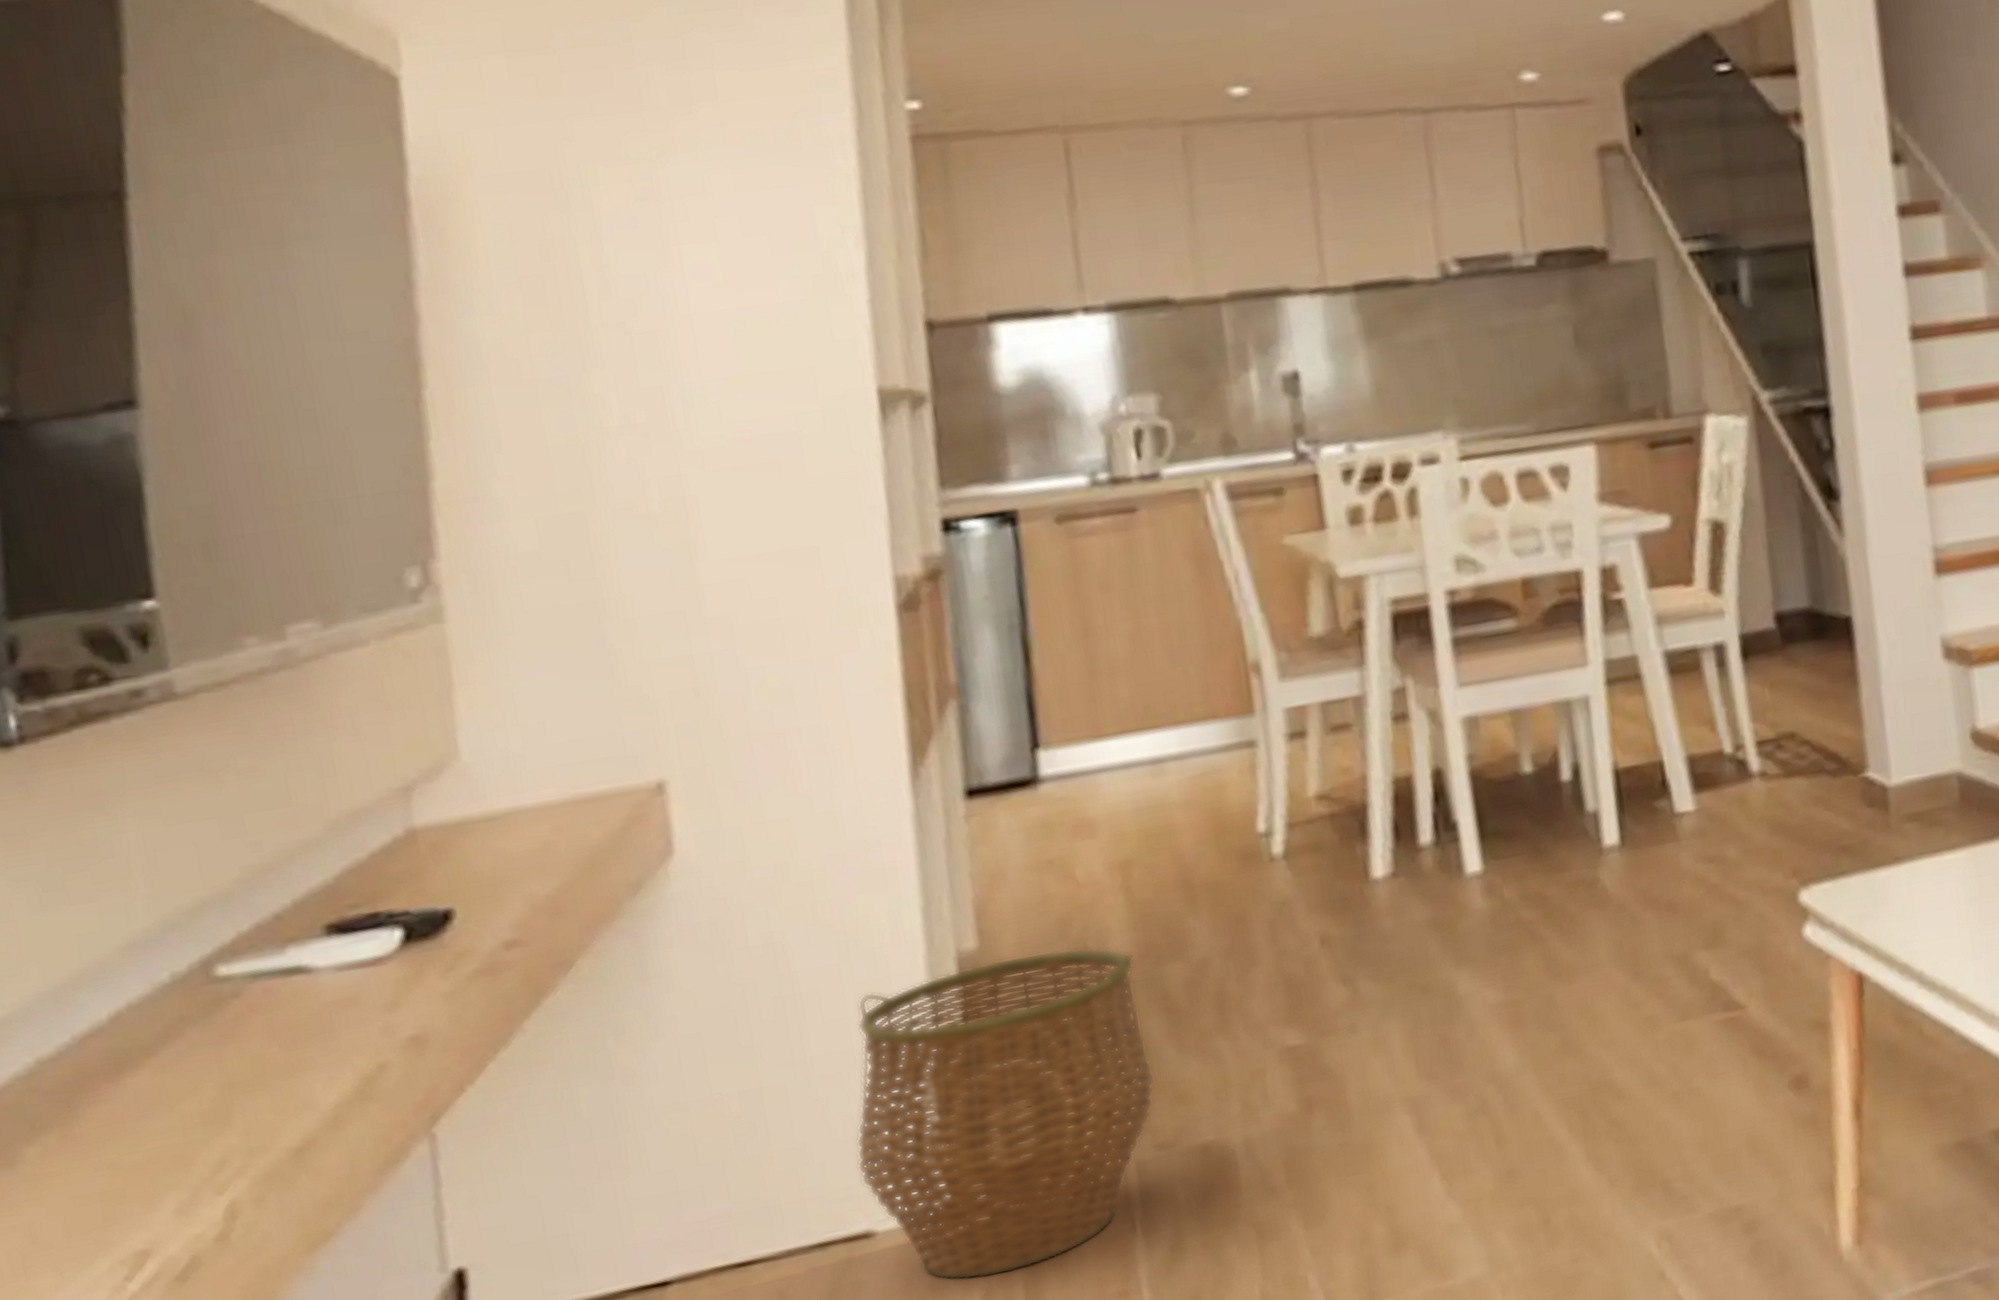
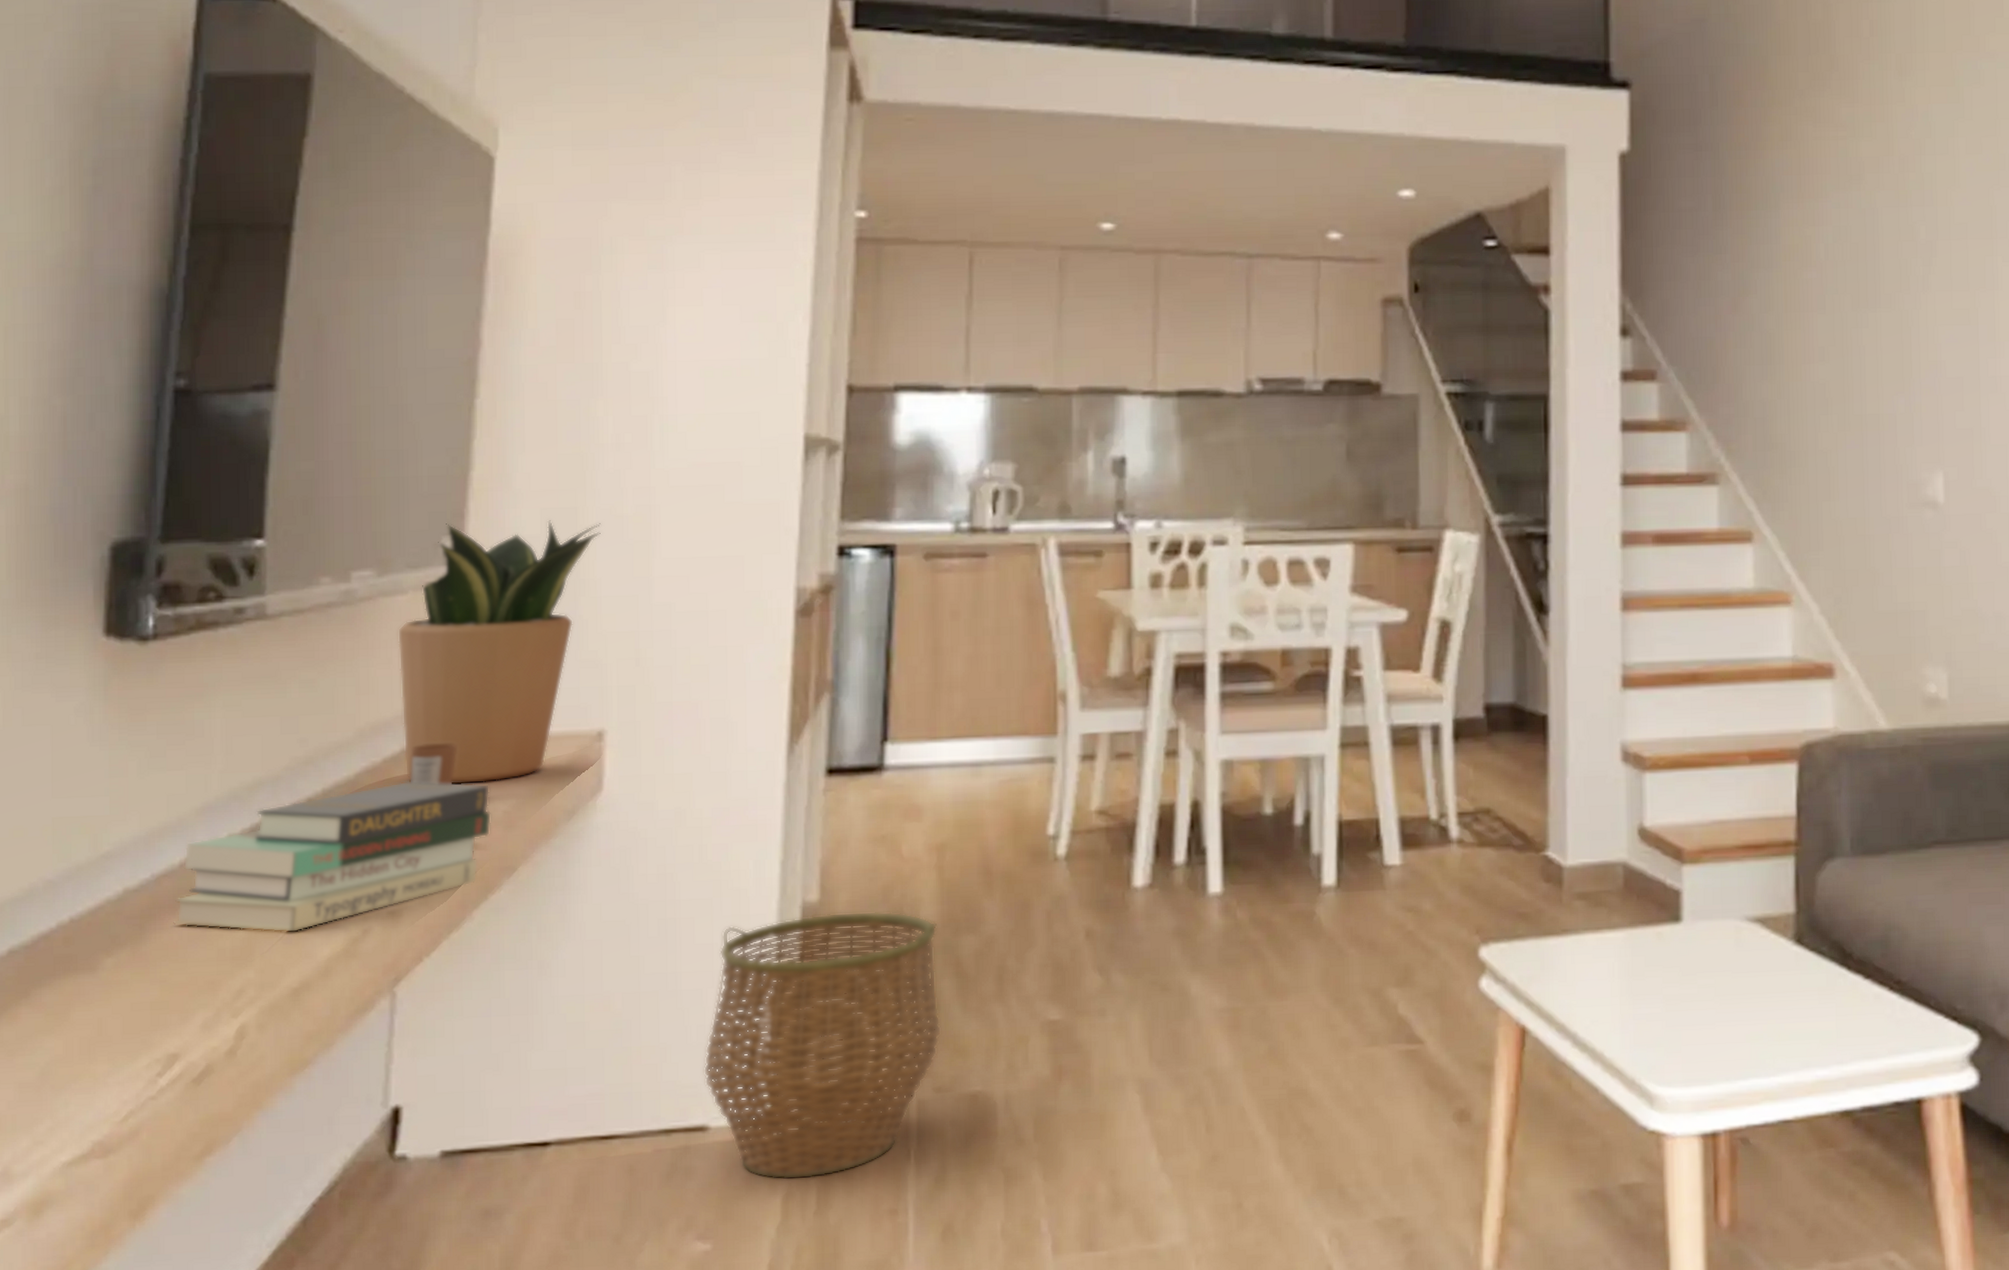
books: none [110,865,532,1096] -> present [173,780,492,933]
potted plant: none [362,527,622,873] -> present [397,520,601,784]
candle: none [407,822,470,878] -> present [408,743,457,785]

